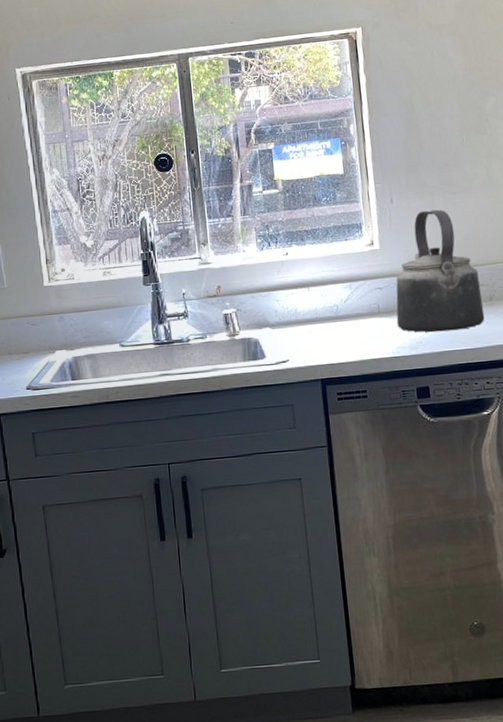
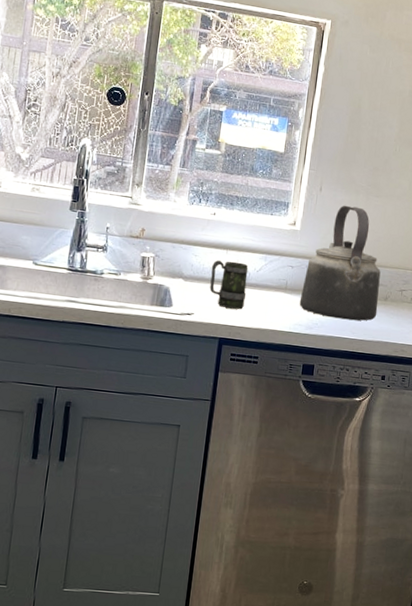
mug: none [296,296,340,347] -> present [209,260,248,310]

